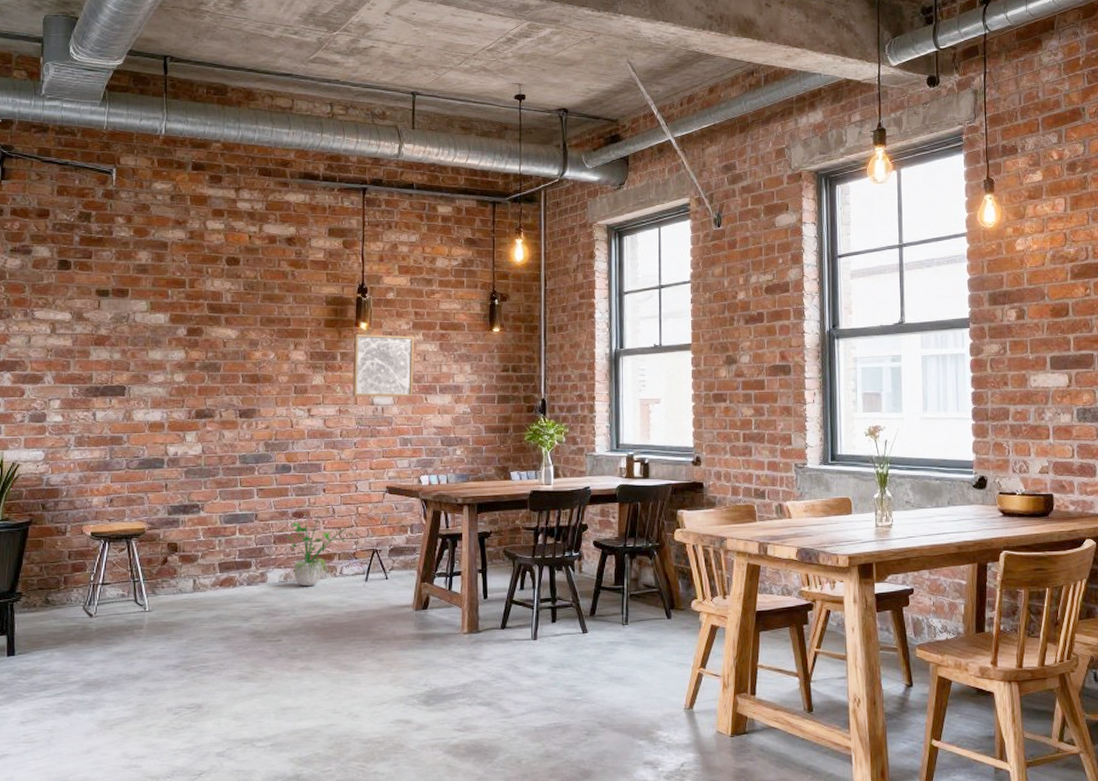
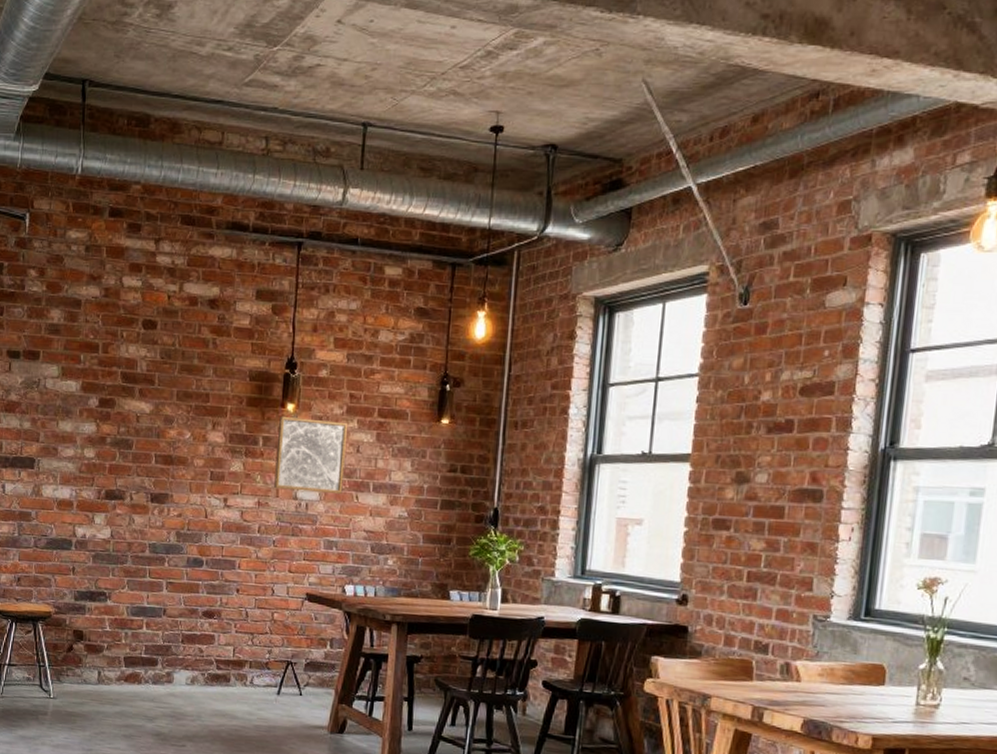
potted plant: present [286,510,353,587] -> none [194,610,267,693]

